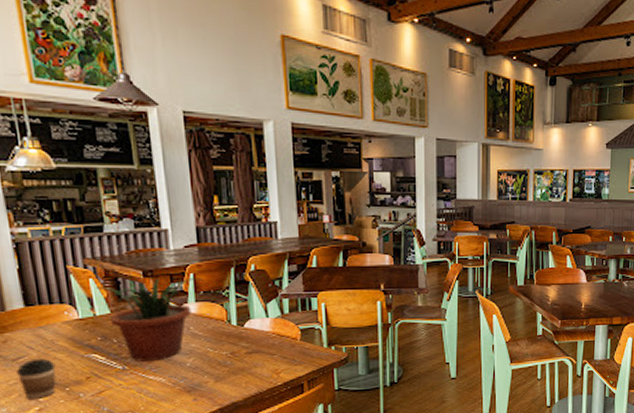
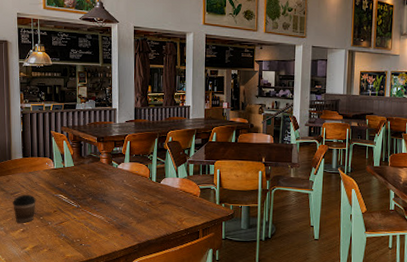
potted plant: present [95,277,204,362] -> none [67,142,136,203]

